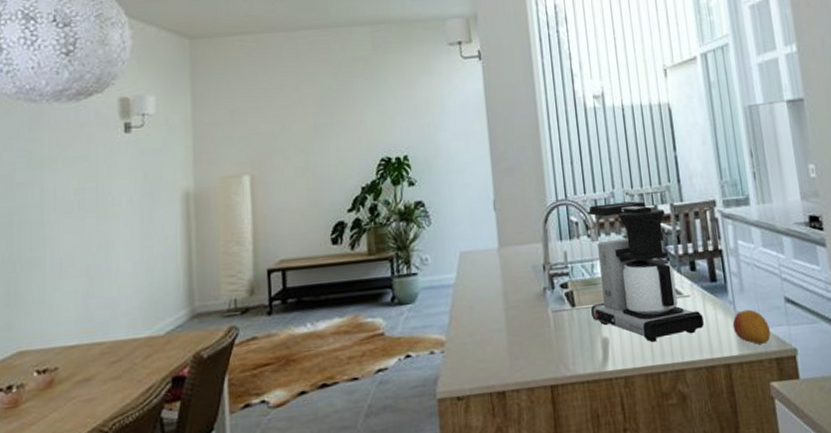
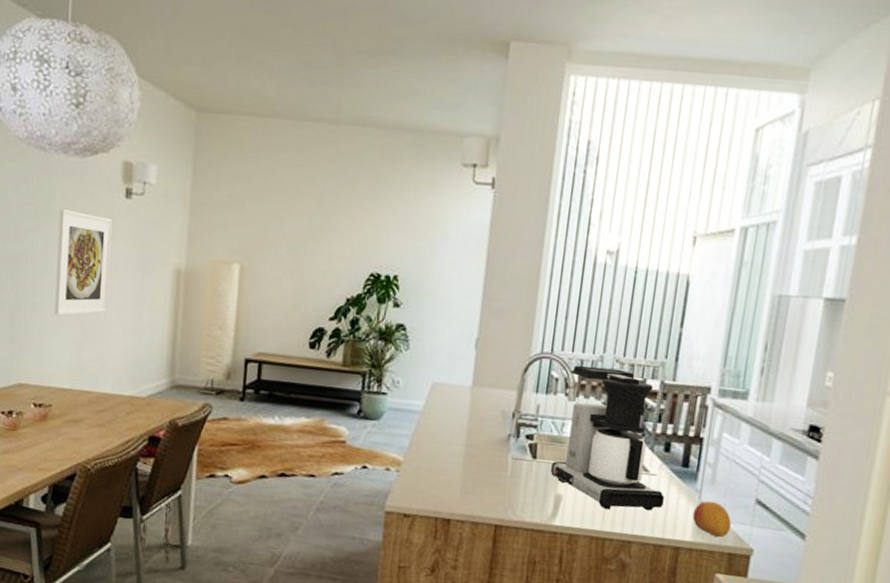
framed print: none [55,155,114,268] -> present [54,209,112,316]

